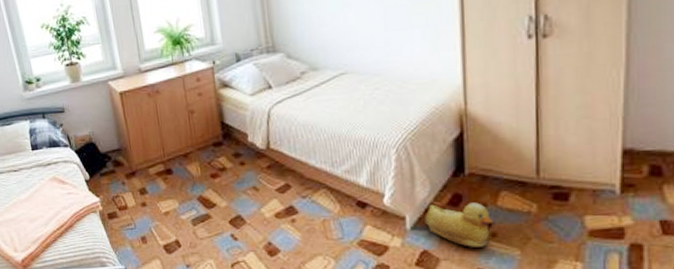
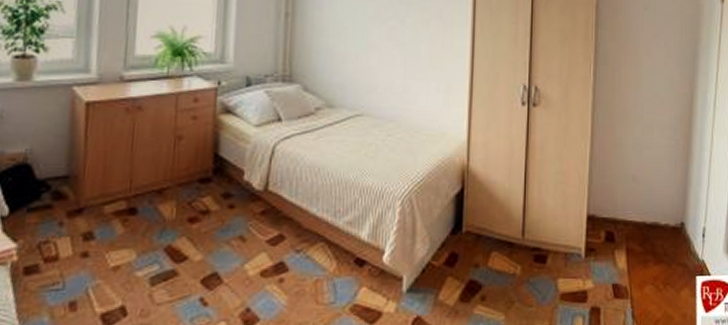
rubber duck: present [425,202,493,247] -> none [421,263,483,312]

